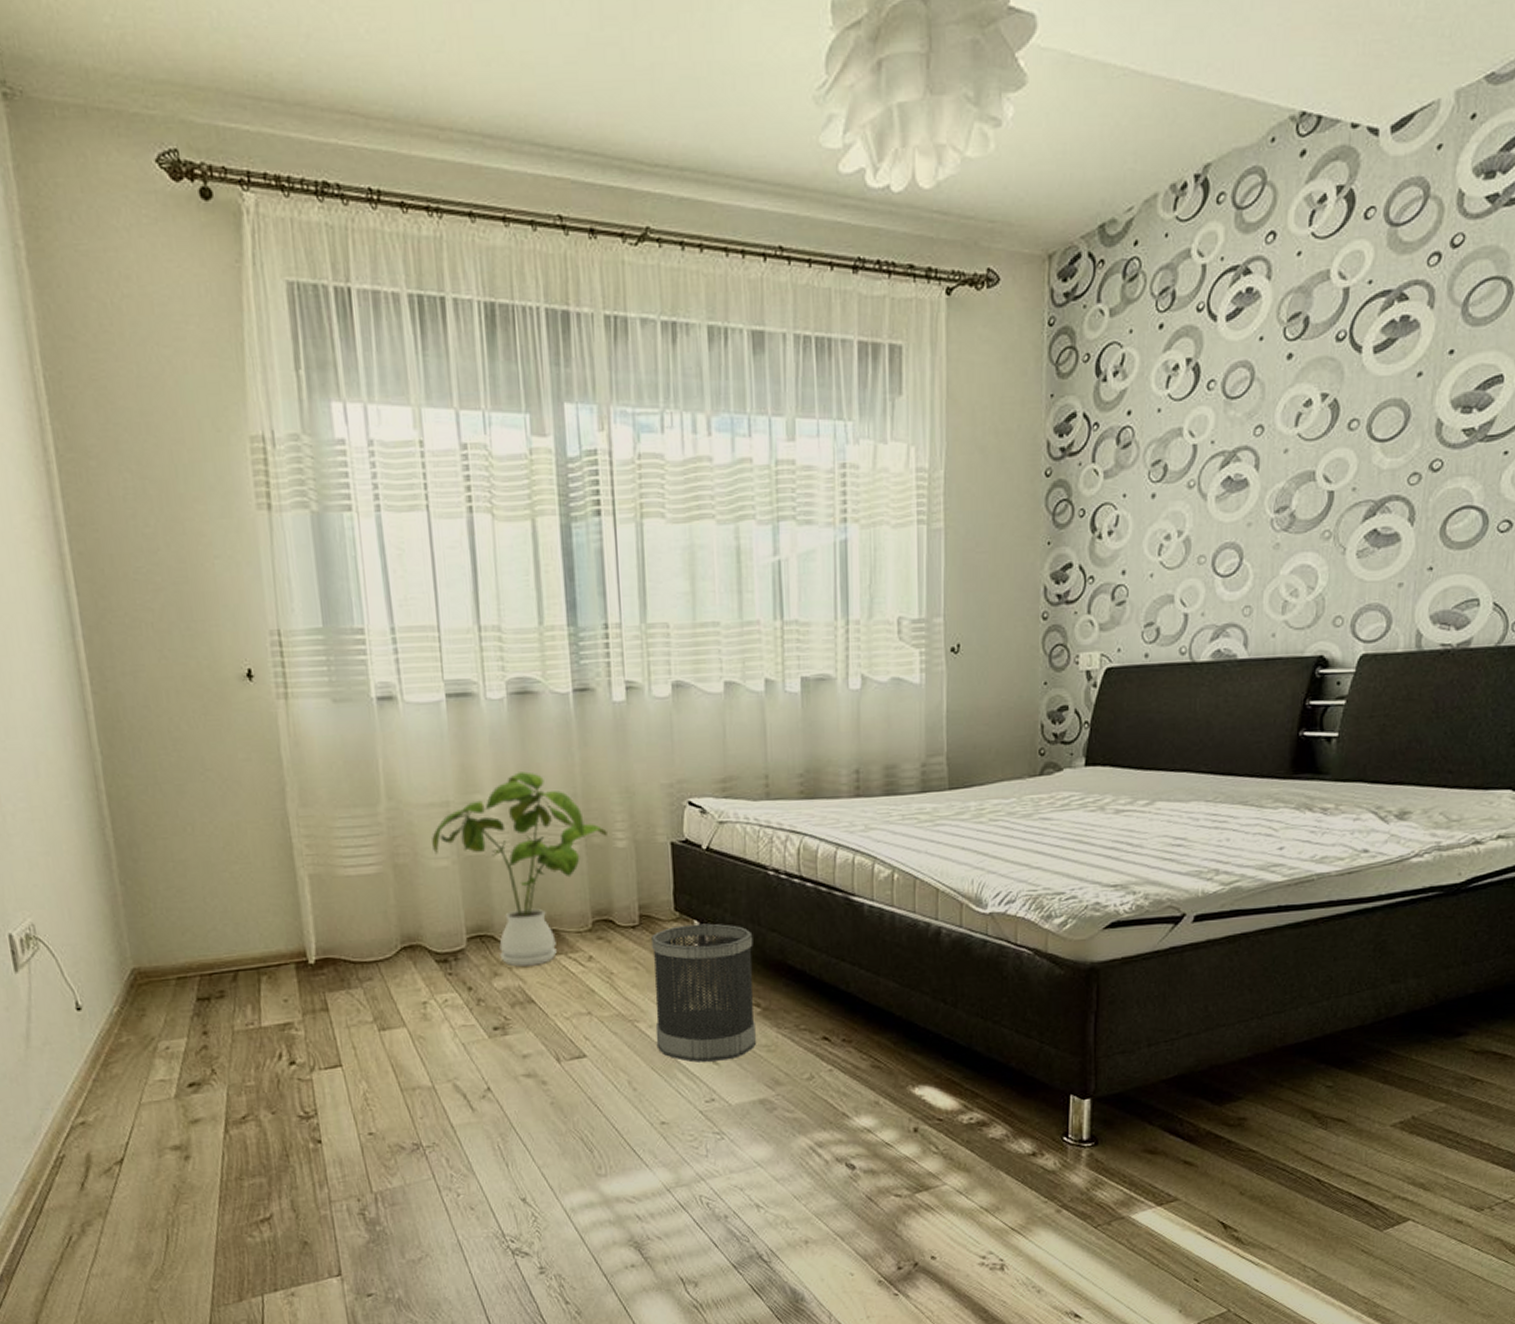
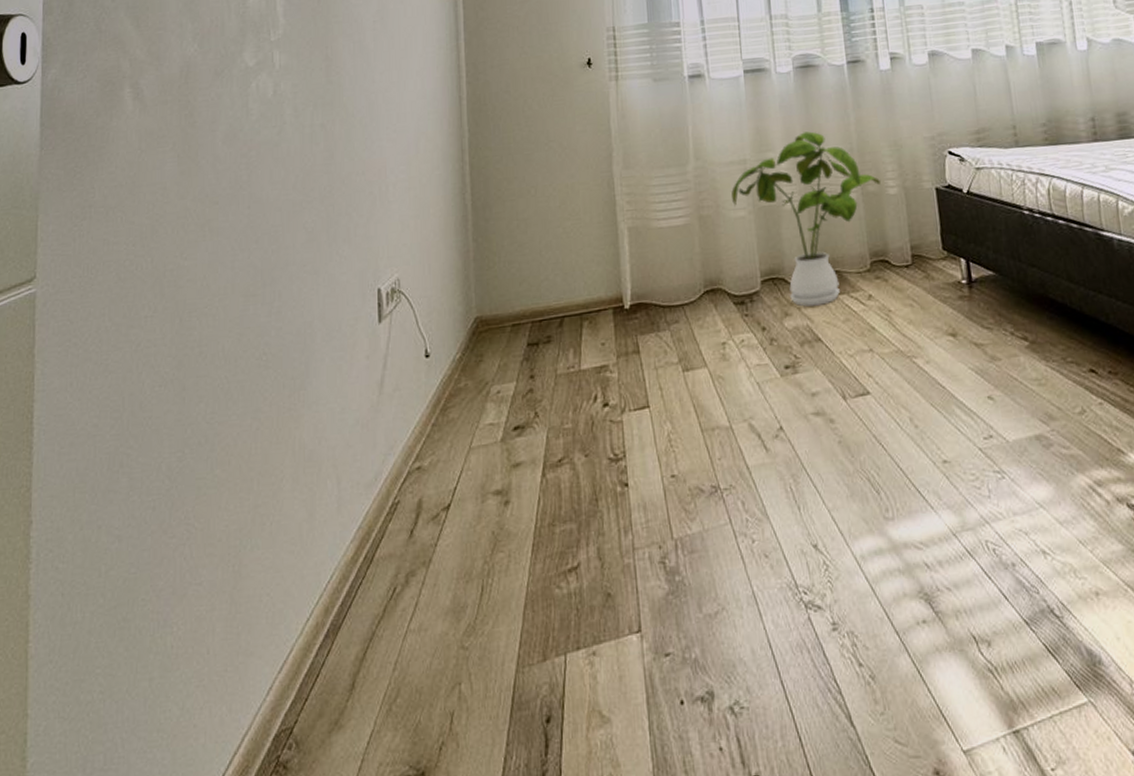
wastebasket: present [651,923,756,1062] -> none [923,261,1027,398]

